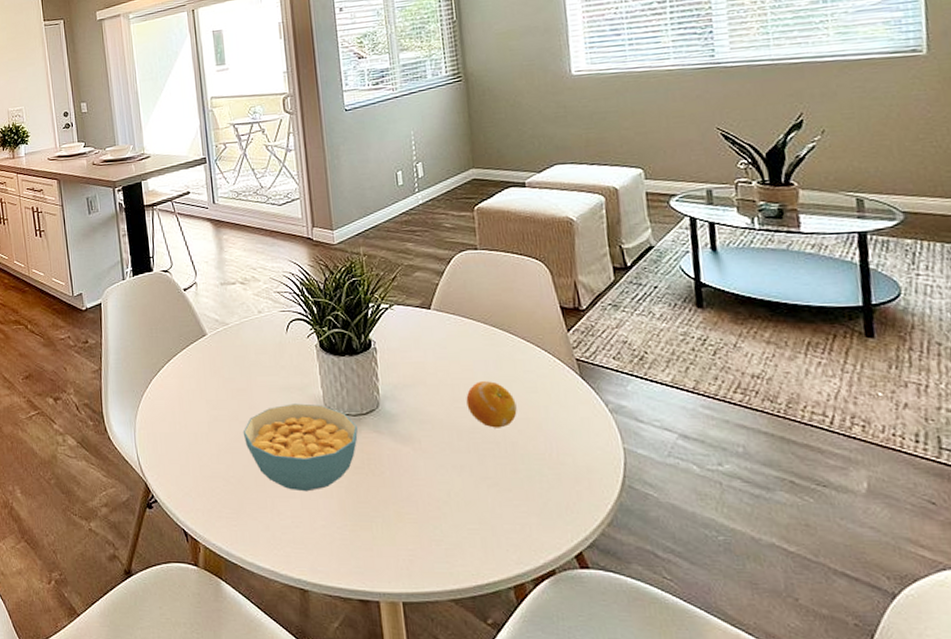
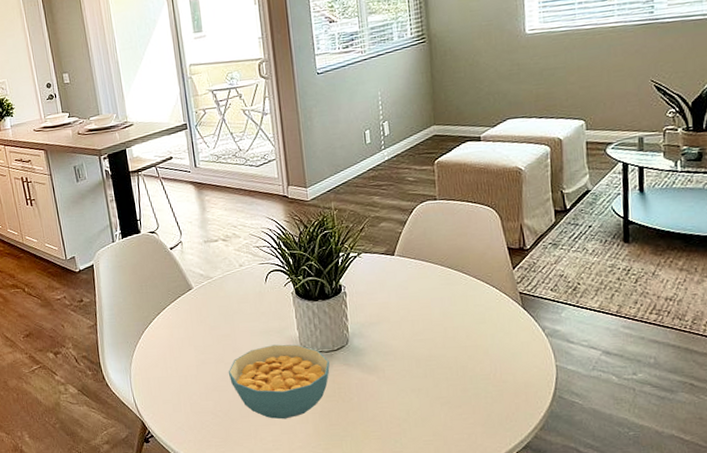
fruit: present [466,381,517,428] -> none [424,315,468,356]

